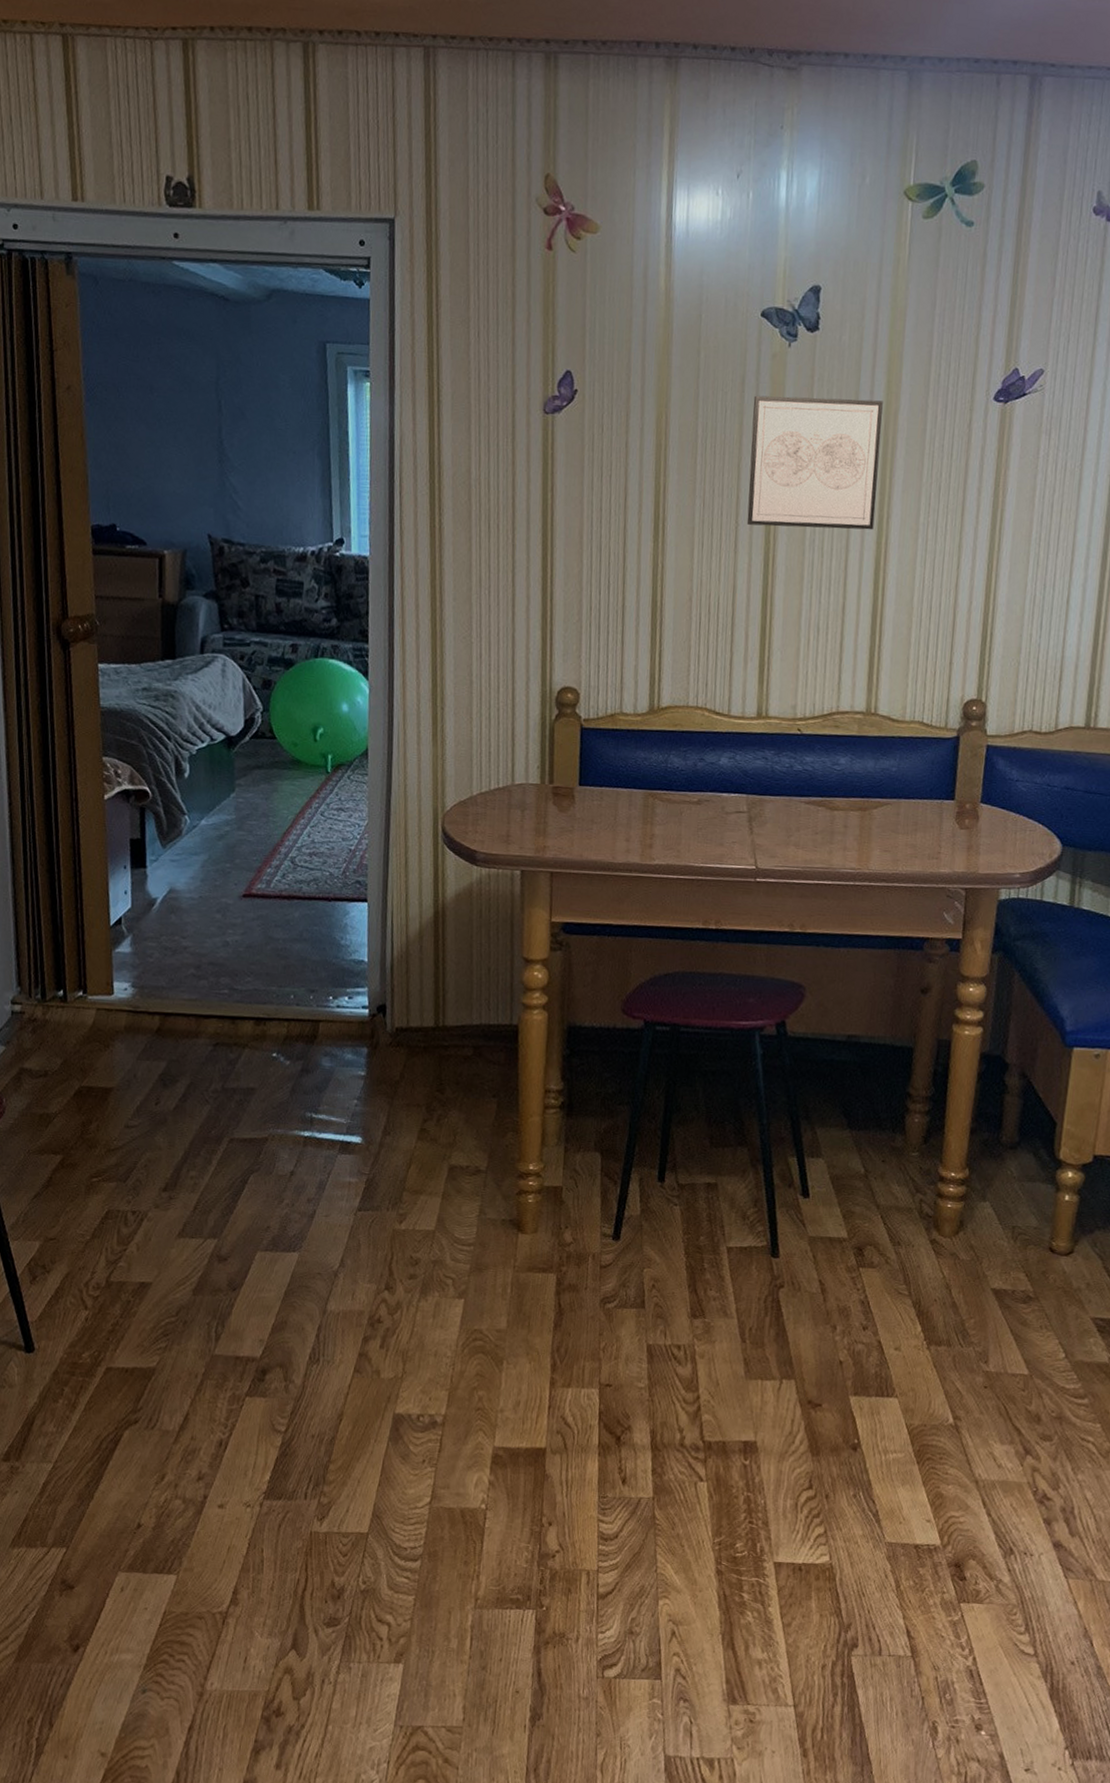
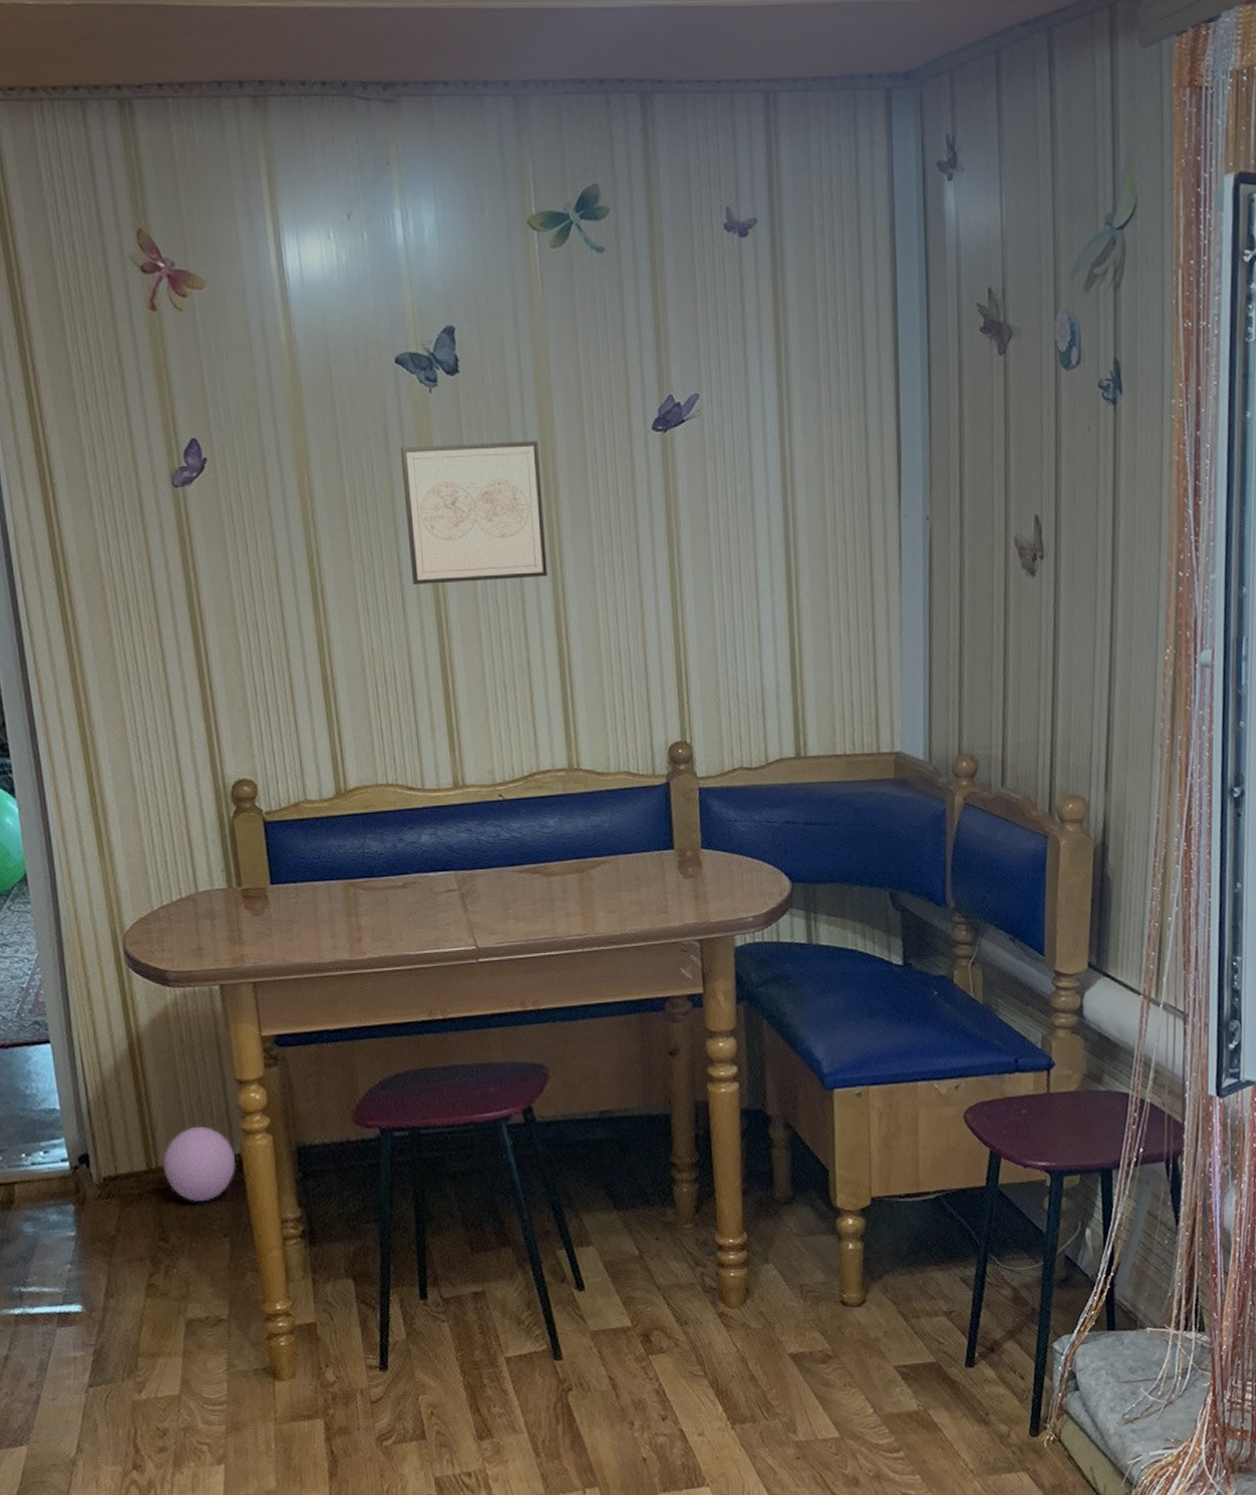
ball: none [448,994,513,1062] -> present [163,1126,236,1201]

